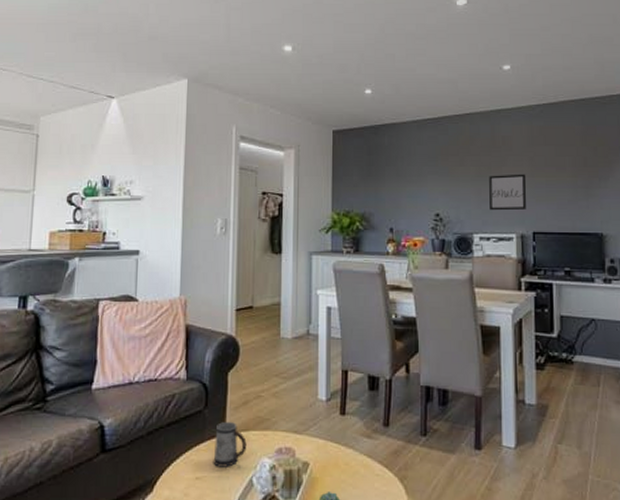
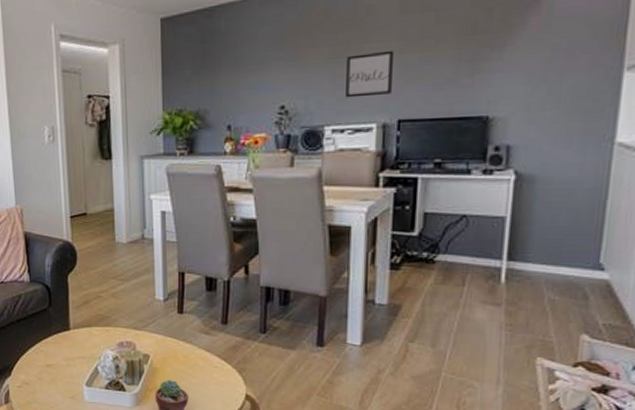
mug: present [213,422,247,467] -> none [60,319,90,357]

